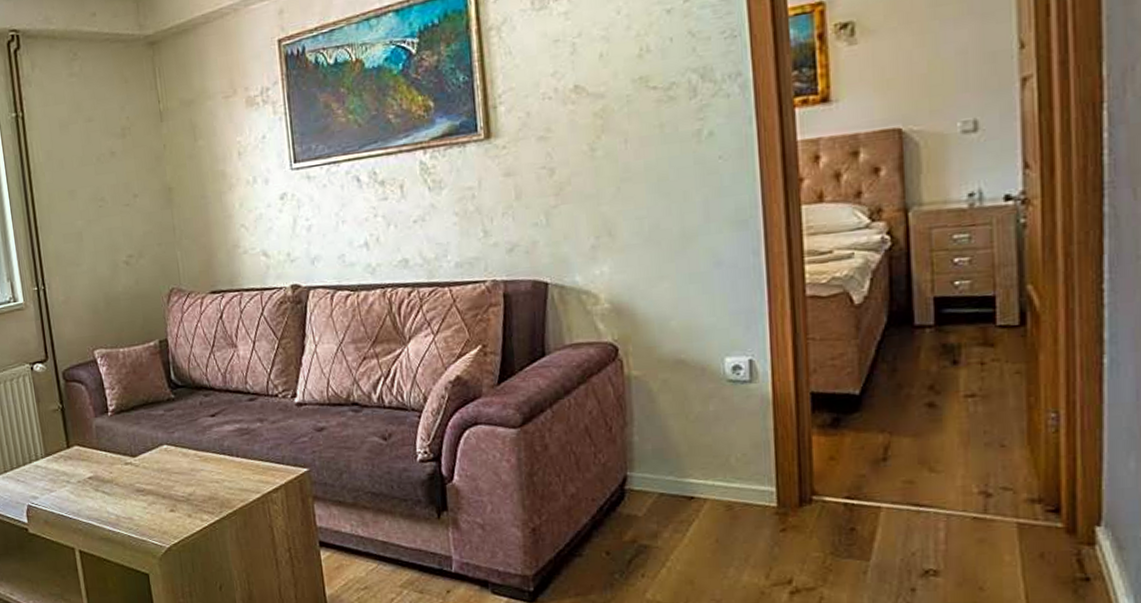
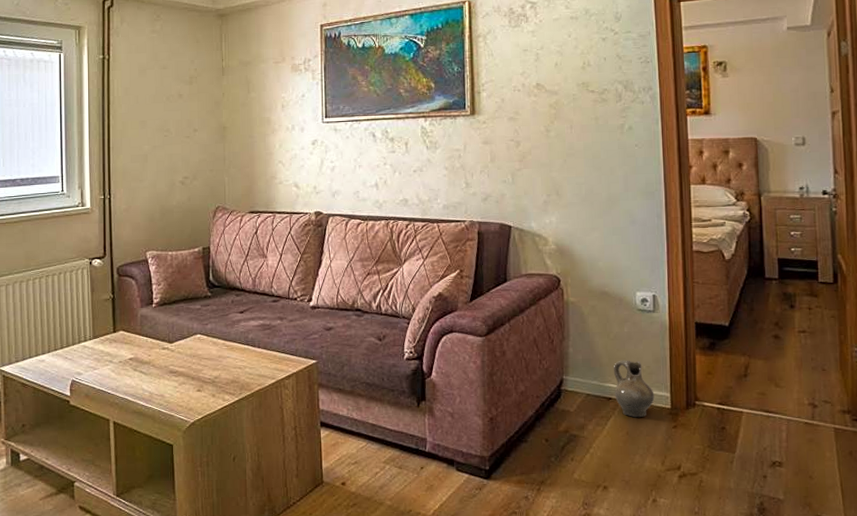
ceramic jug: none [694,447,754,521] -> present [613,360,655,418]

